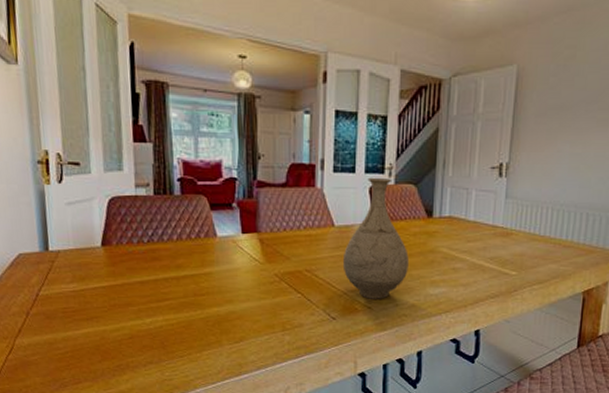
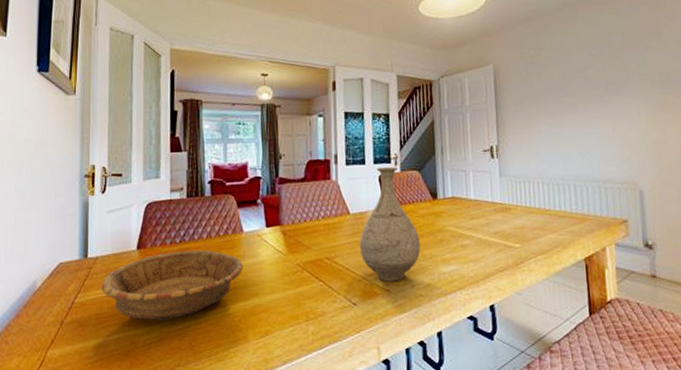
decorative bowl: none [65,251,217,321] -> present [101,250,243,322]

